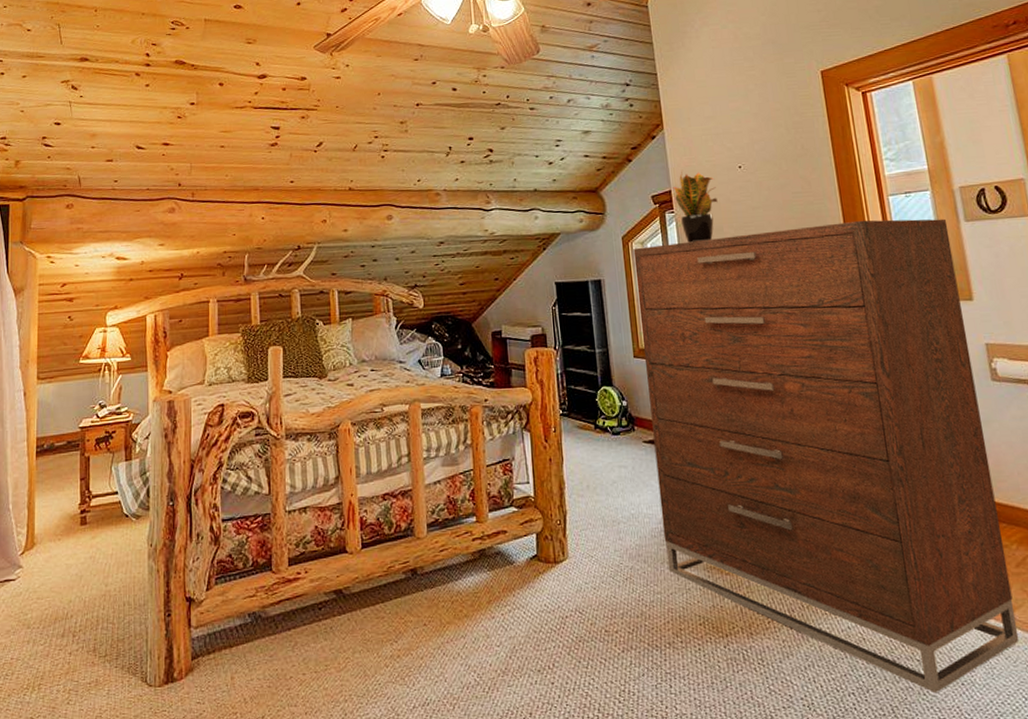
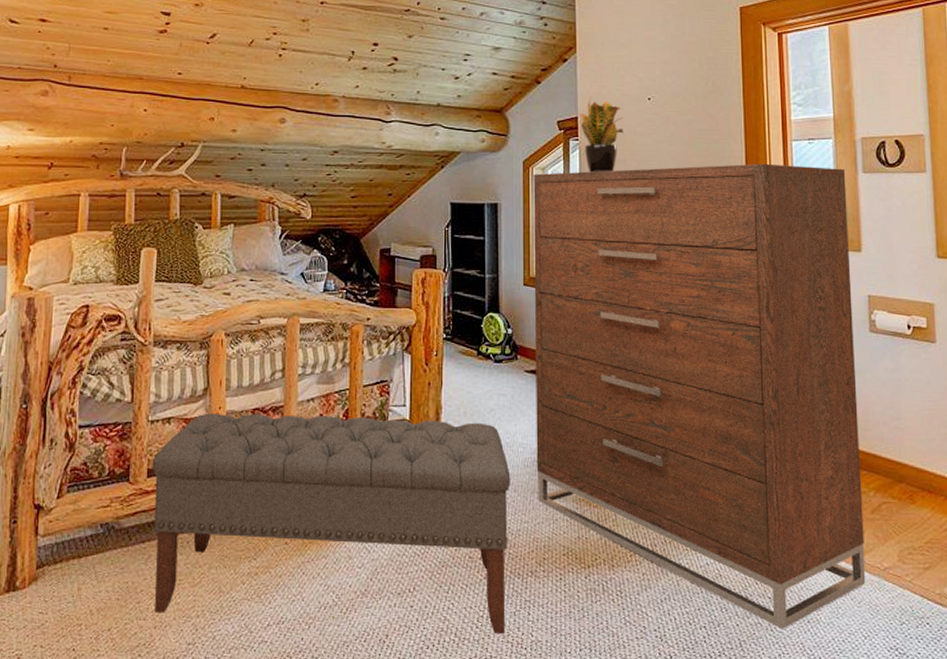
bench: none [292,495,649,709] -> present [152,413,511,635]

